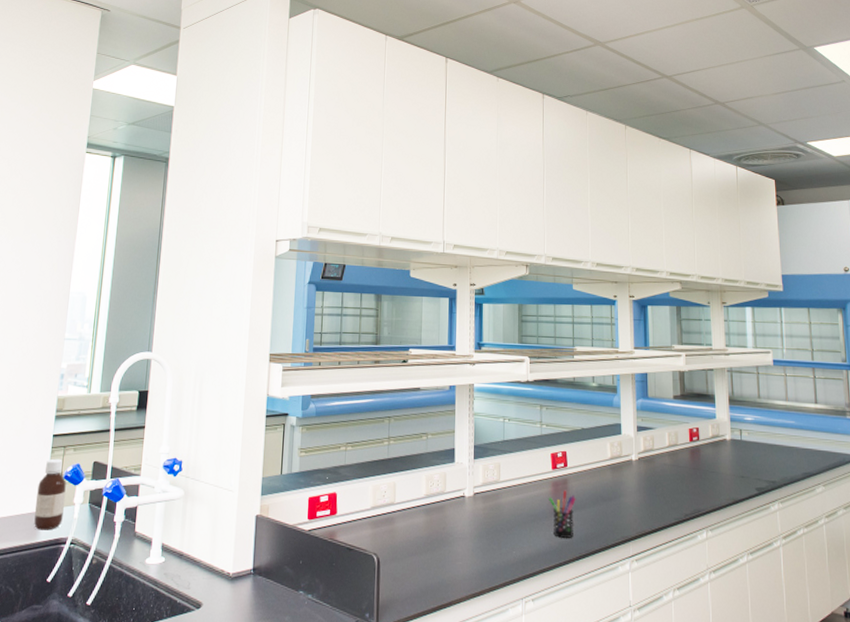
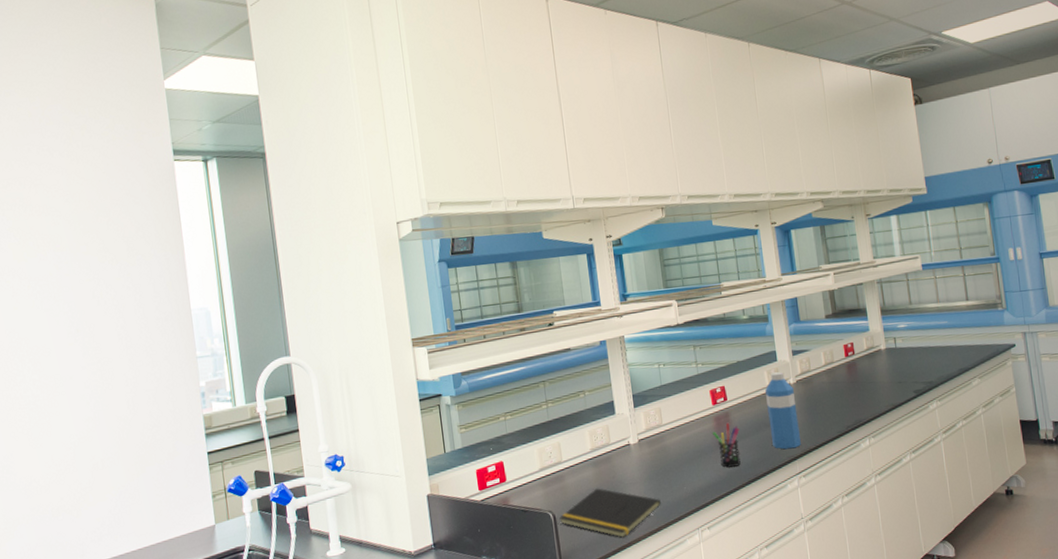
bottle: present [34,458,67,530] -> none [203,474,236,543]
notepad: none [383,537,489,596] -> present [559,488,662,539]
water bottle: none [607,446,636,529] -> present [765,372,801,450]

